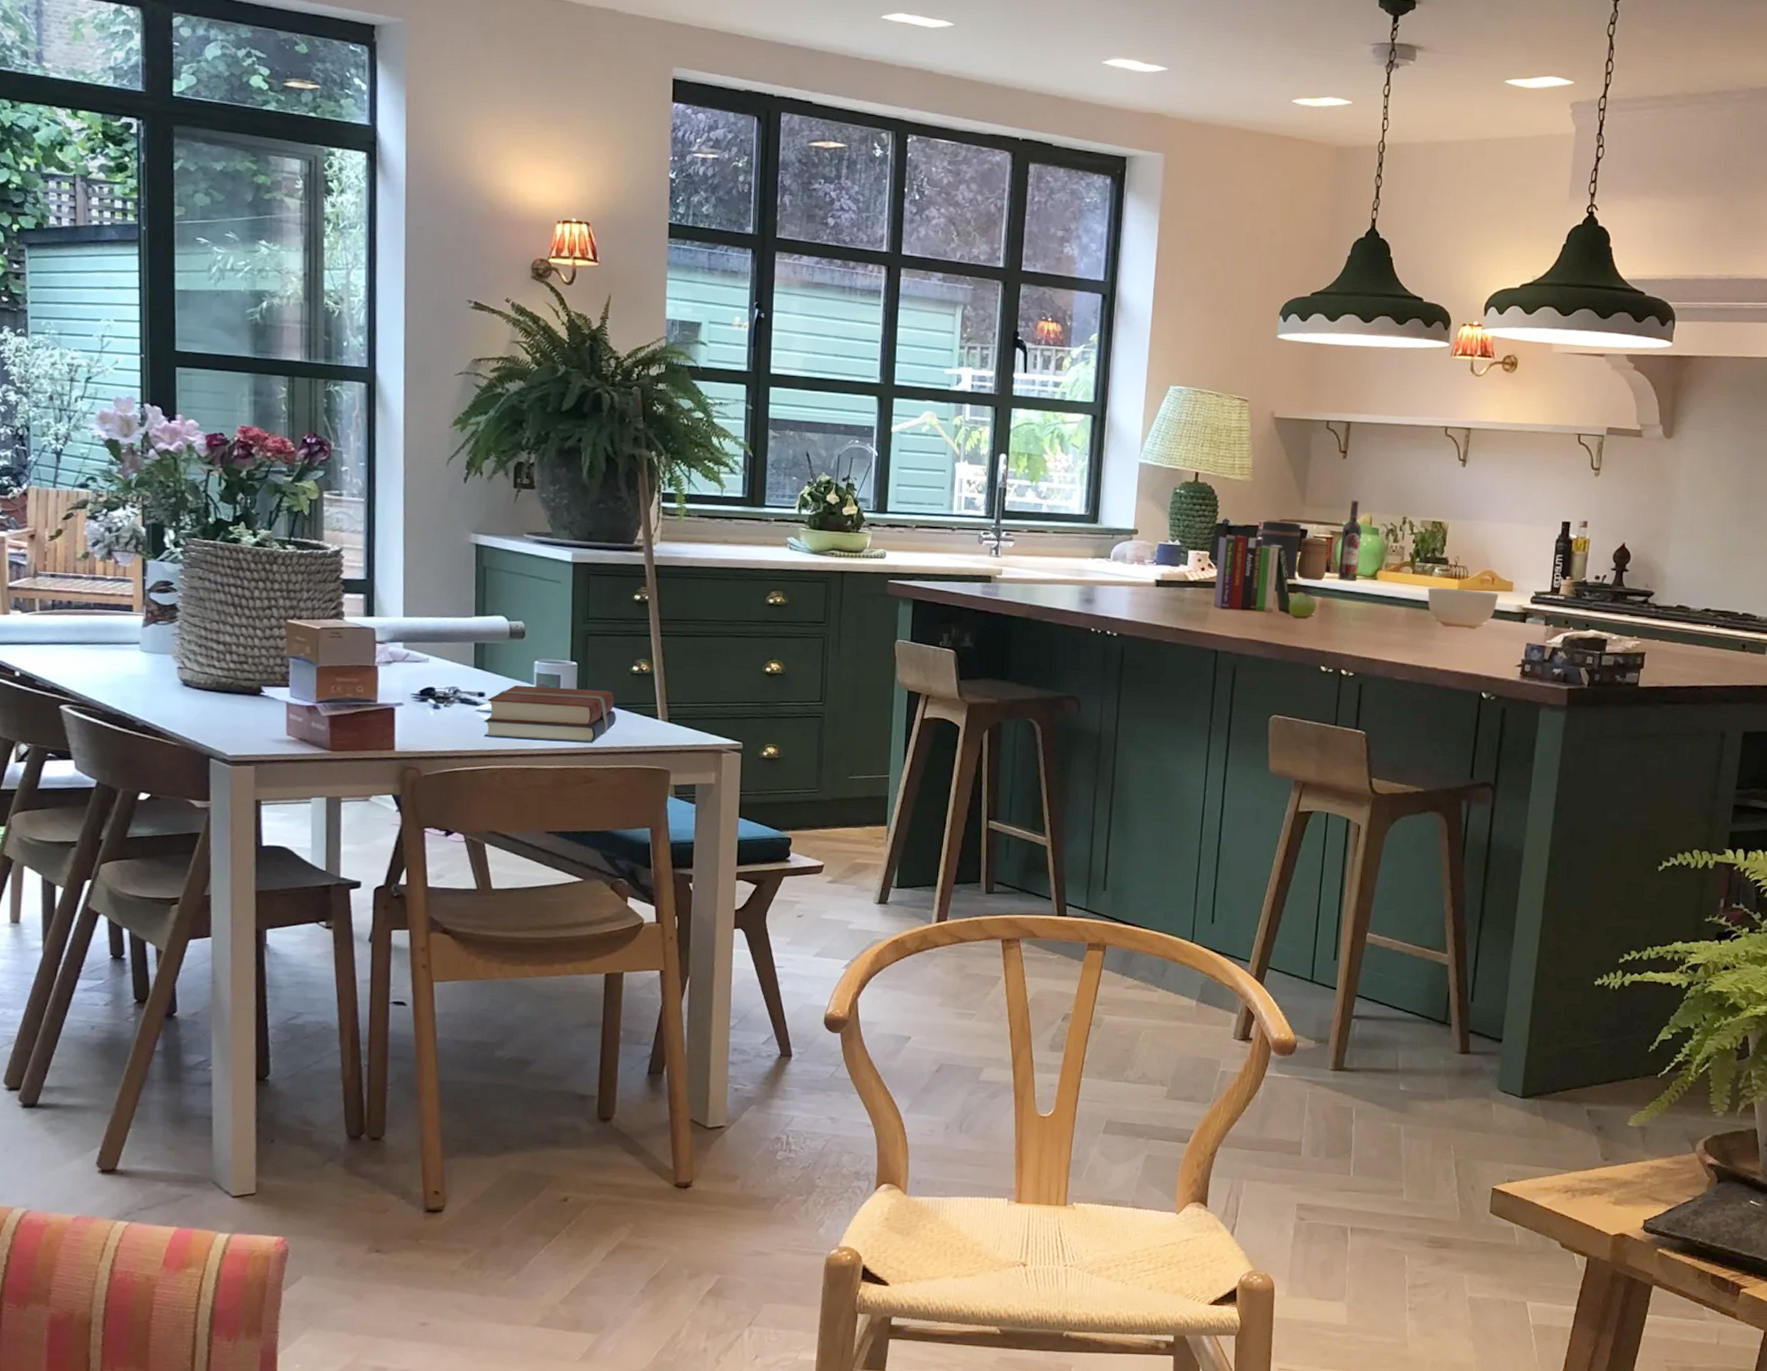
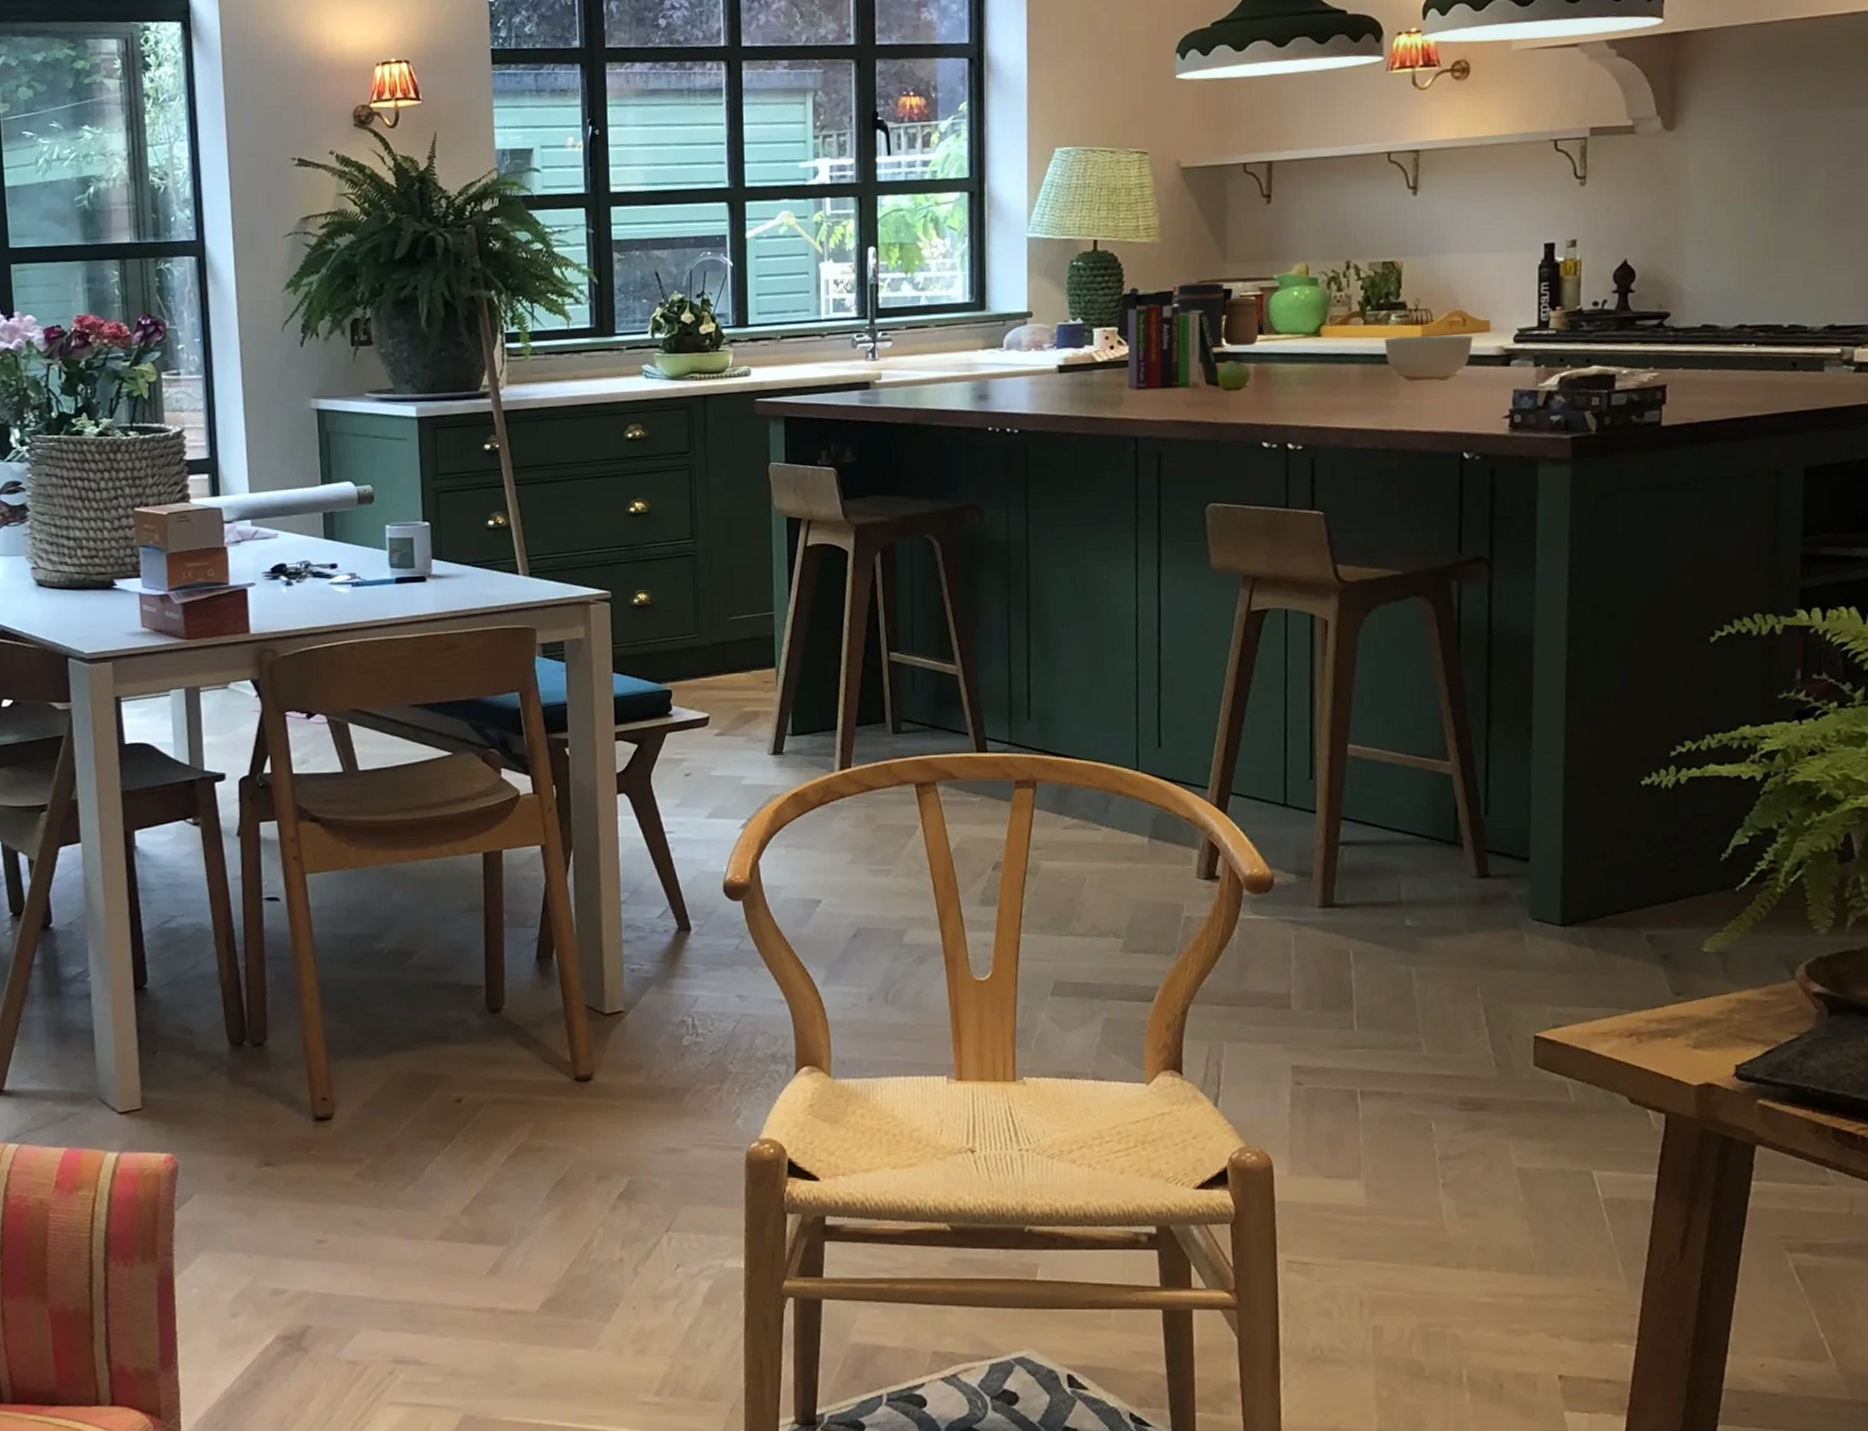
books: present [483,685,616,743] -> none [338,548,475,611]
wine bottle: present [1337,500,1362,582] -> none [1272,248,1298,343]

